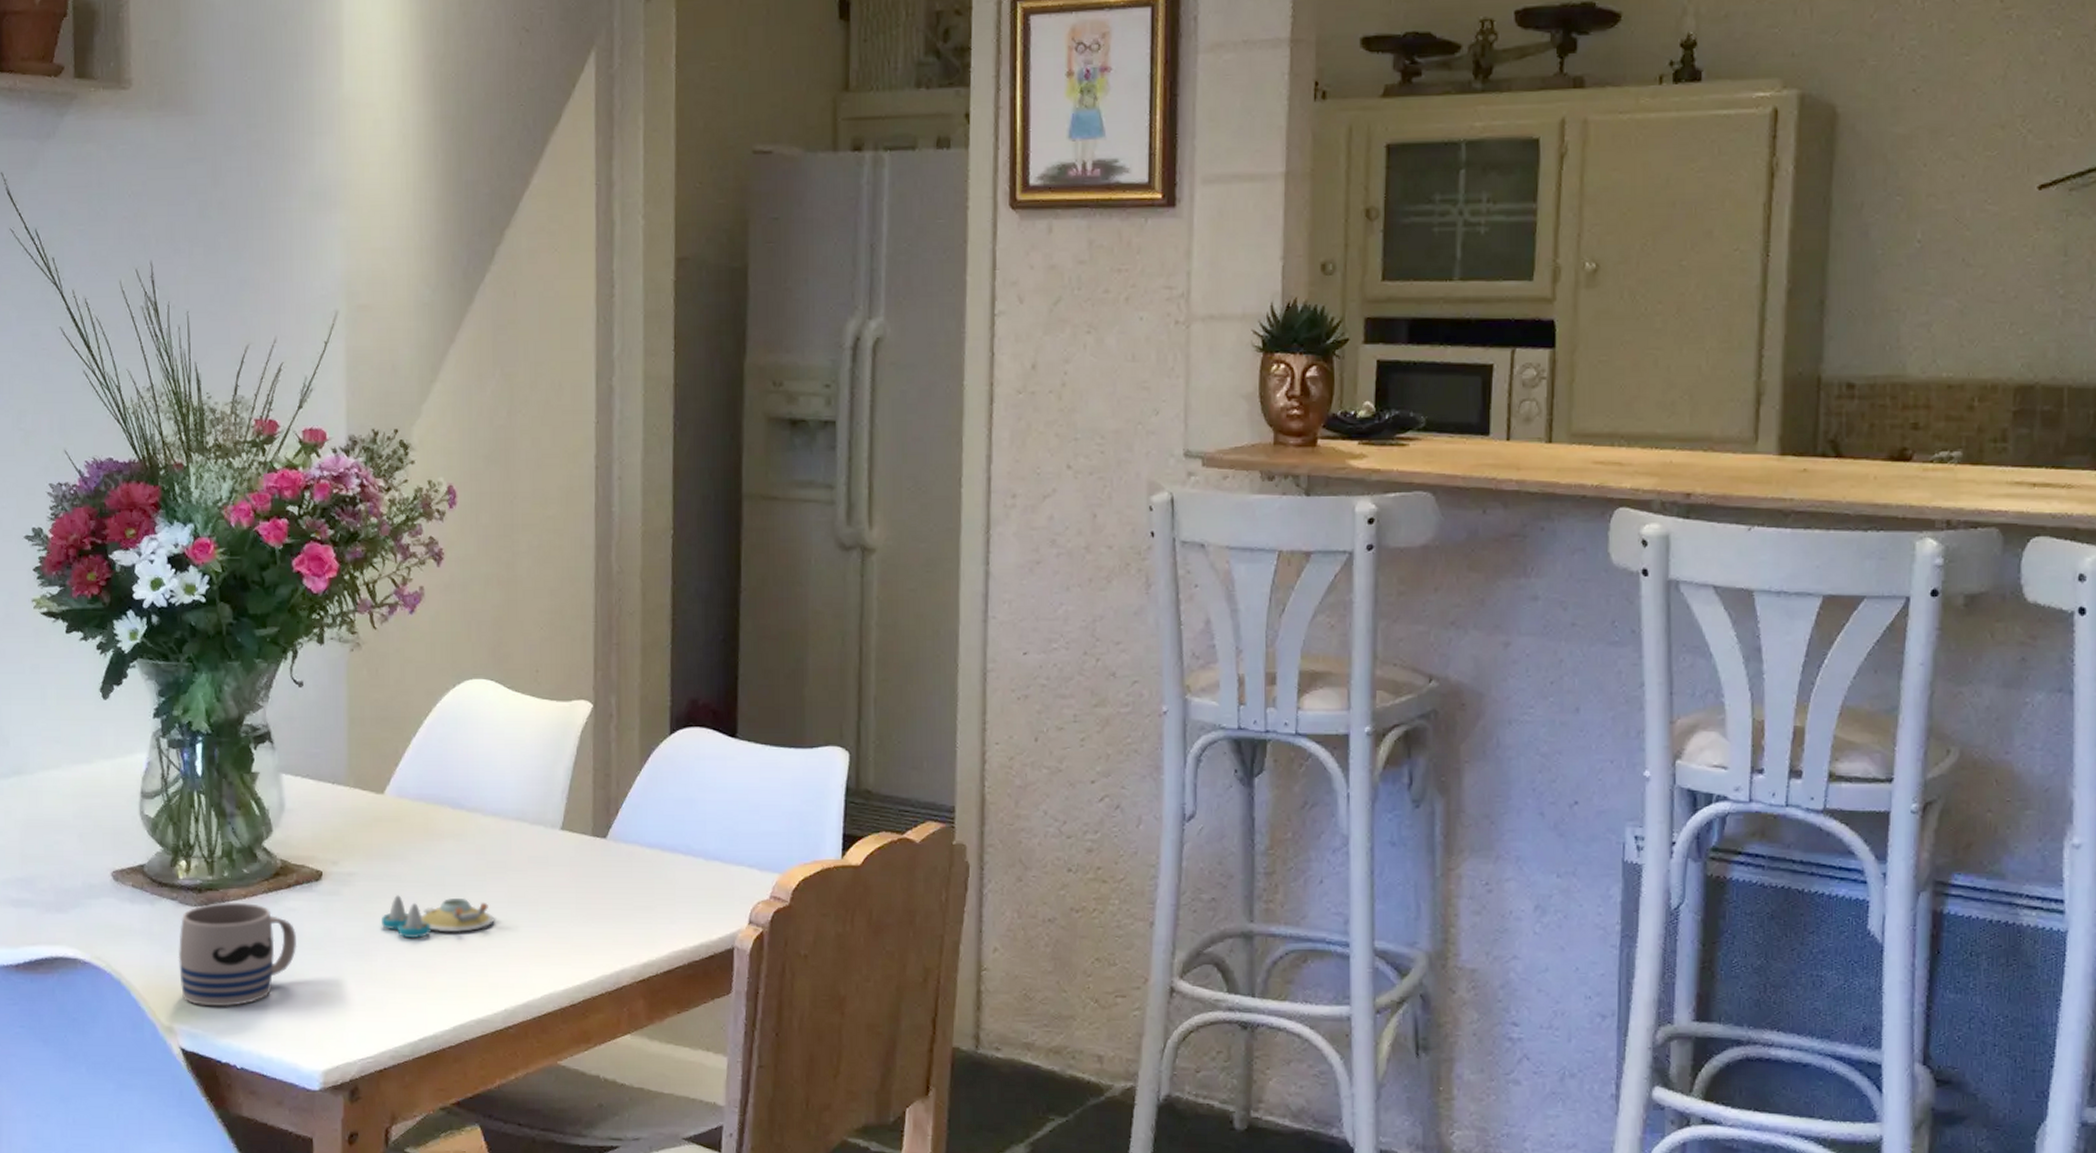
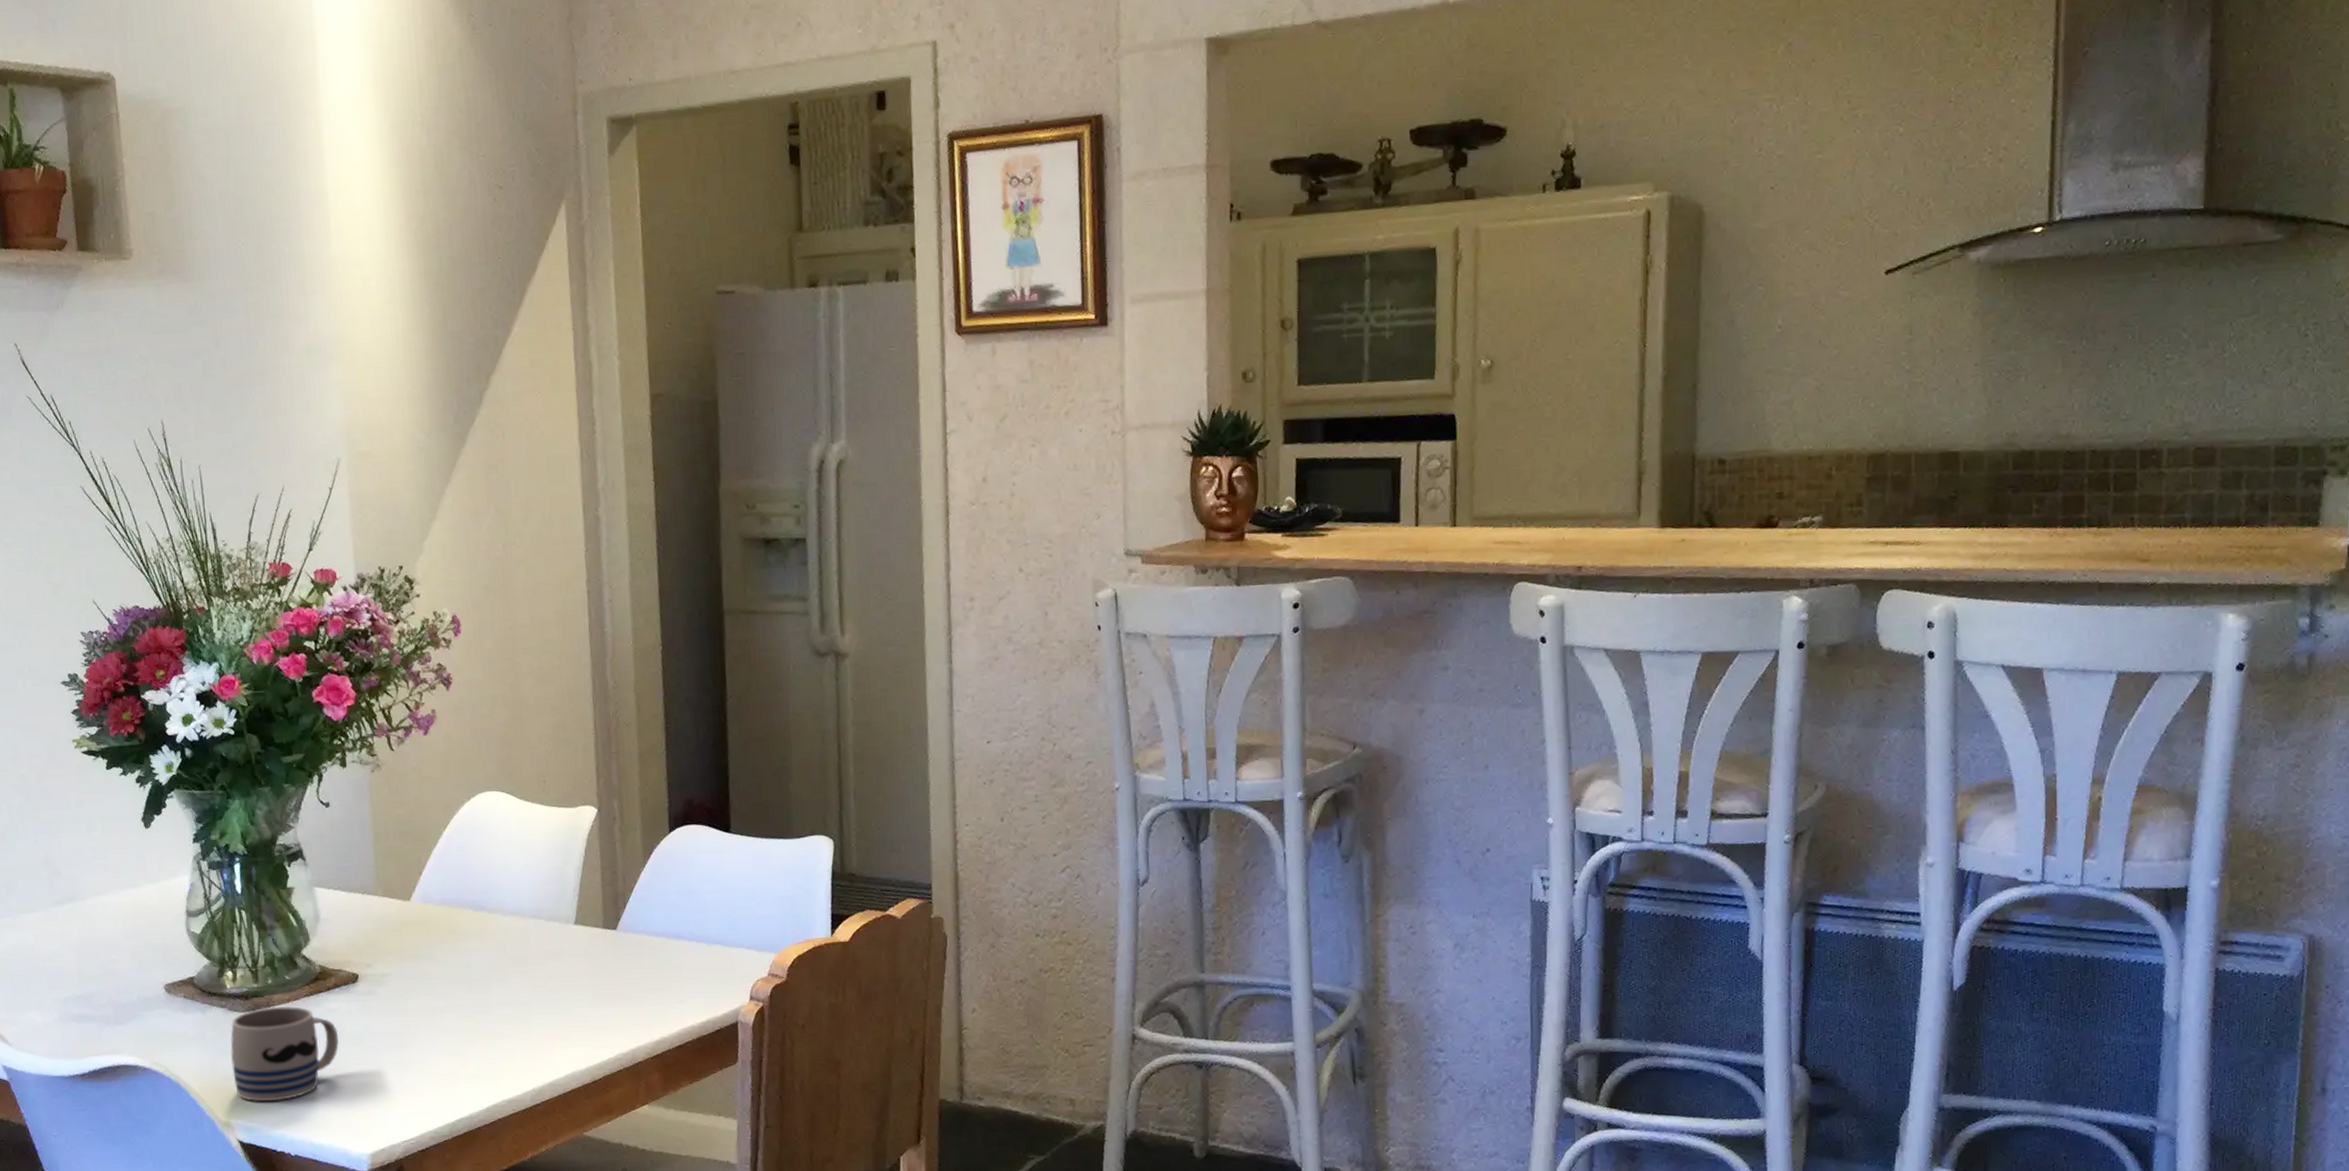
salt and pepper shaker set: present [382,895,495,938] -> none [415,990,519,1030]

